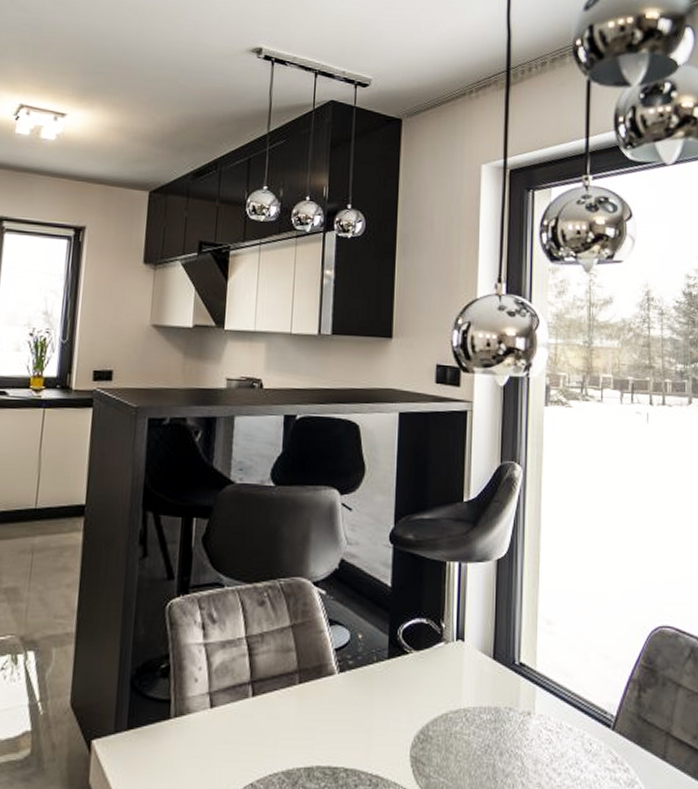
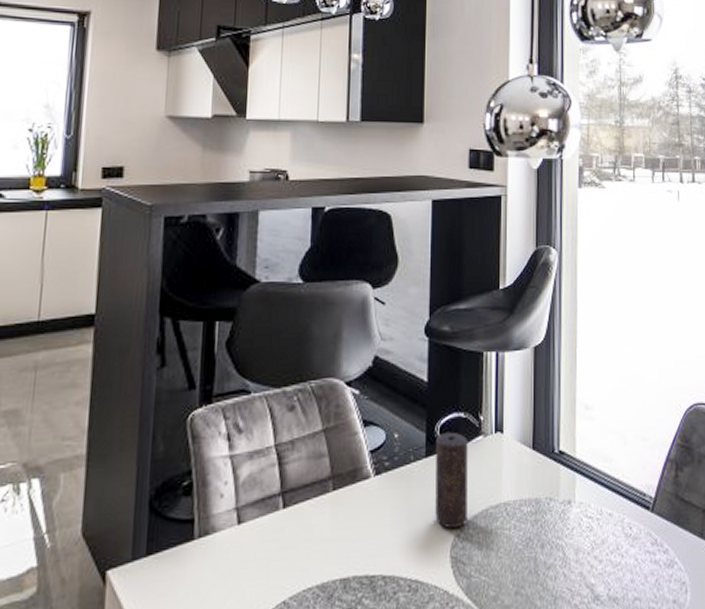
candle: none [396,636,430,730] -> present [435,432,468,529]

